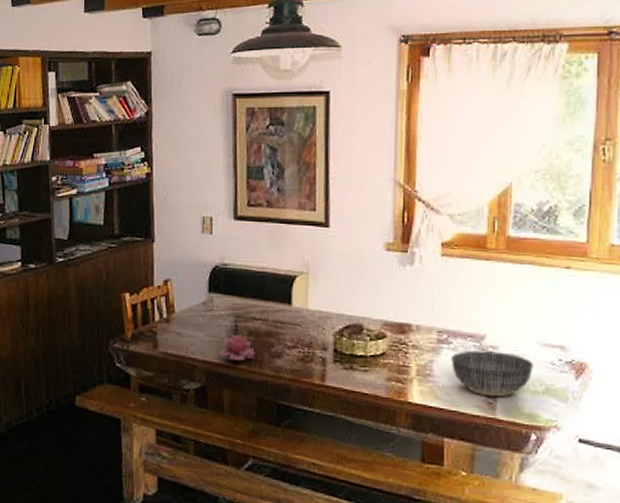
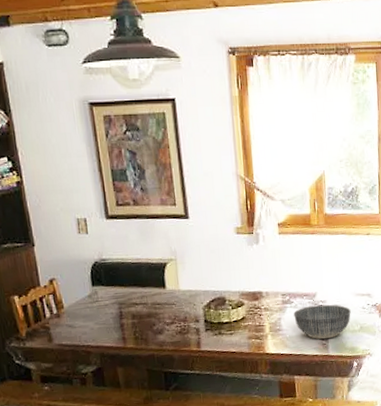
flower: present [218,335,255,362] -> none [108,320,140,342]

